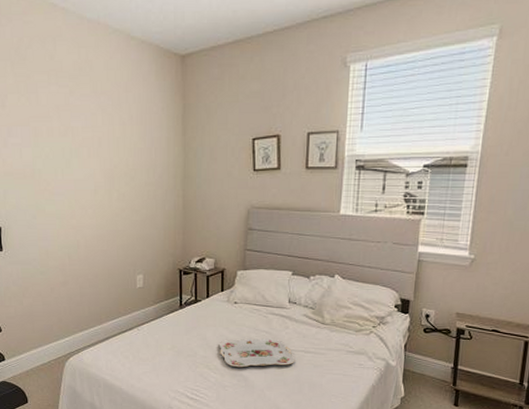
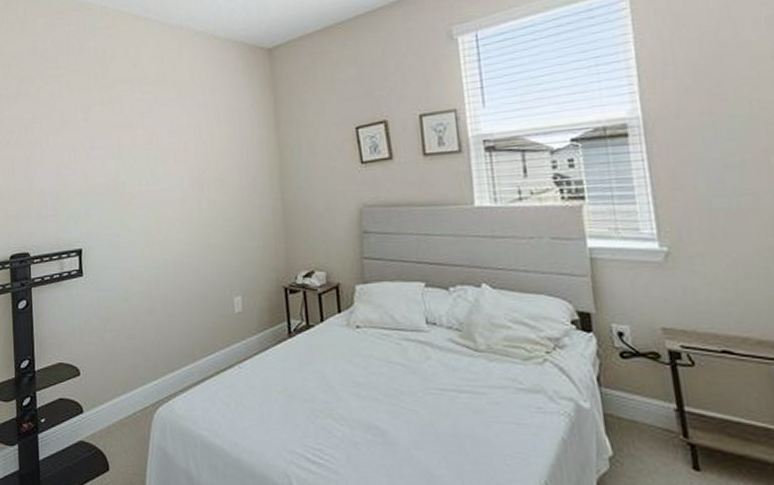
serving tray: present [219,337,295,368] -> none [342,372,447,416]

